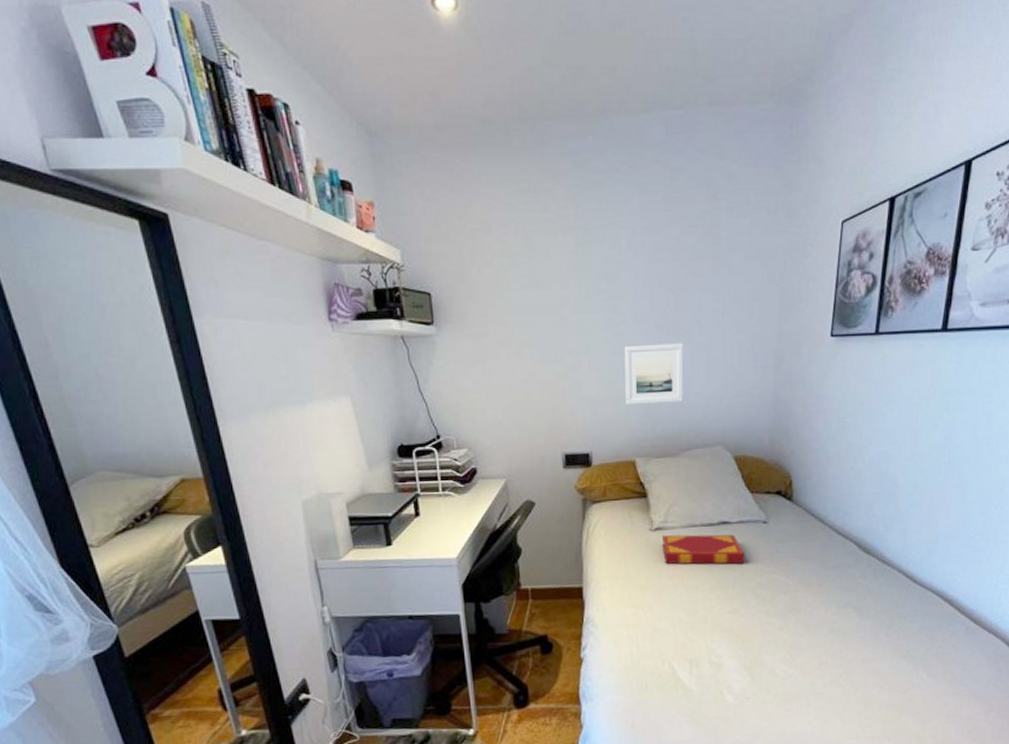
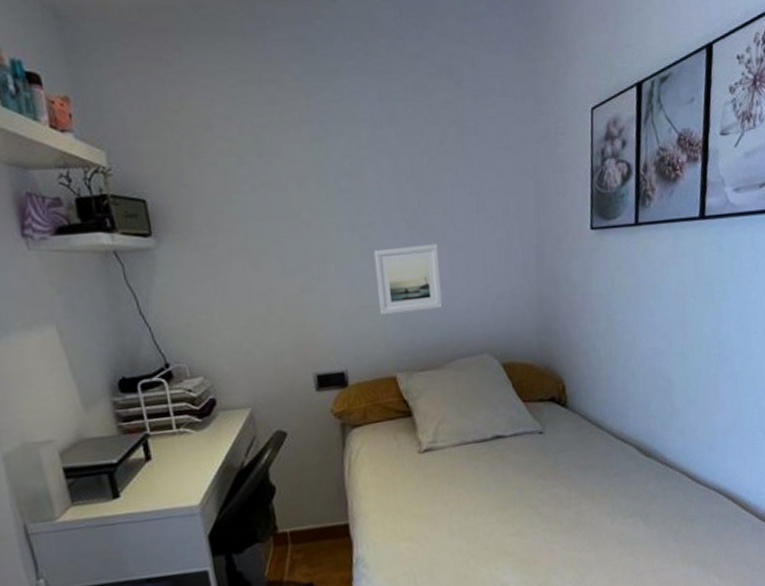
hardback book: present [661,534,745,565] -> none [432,449,524,488]

